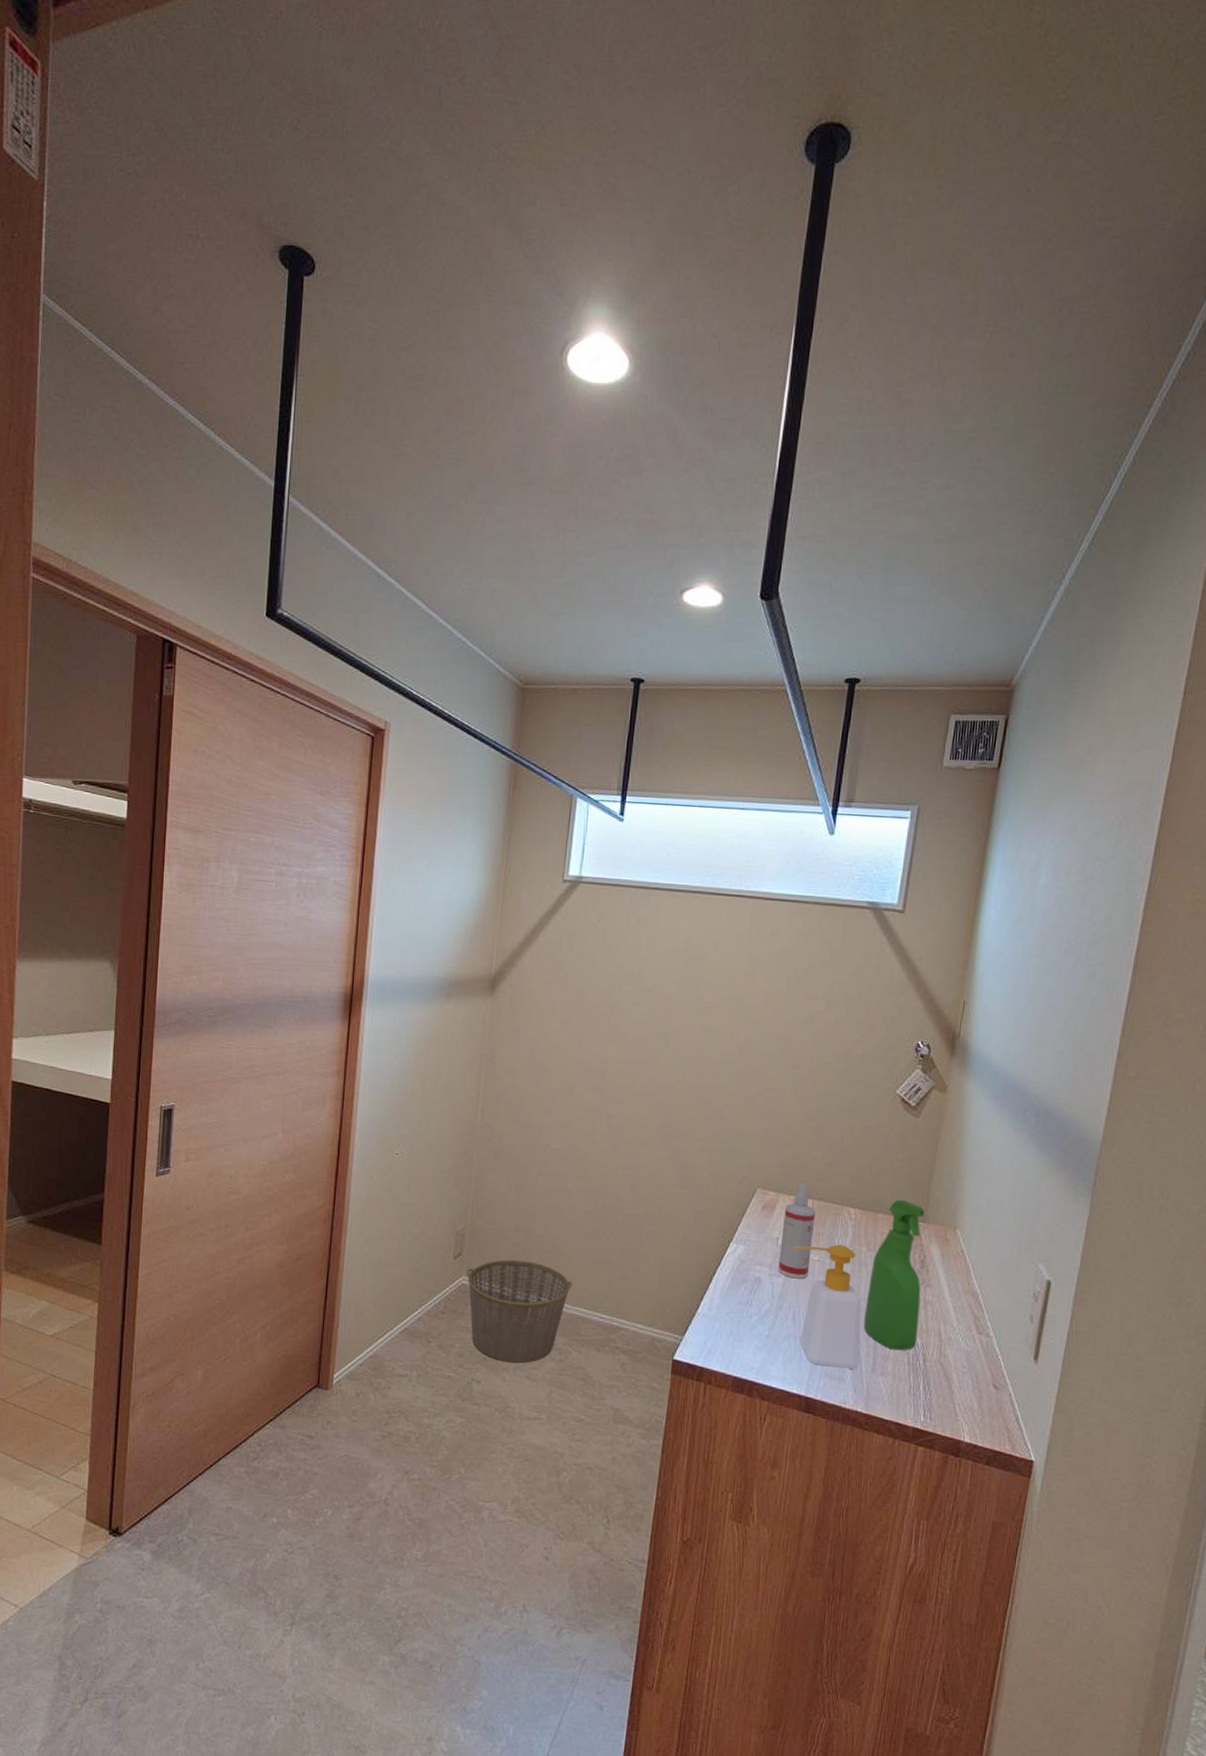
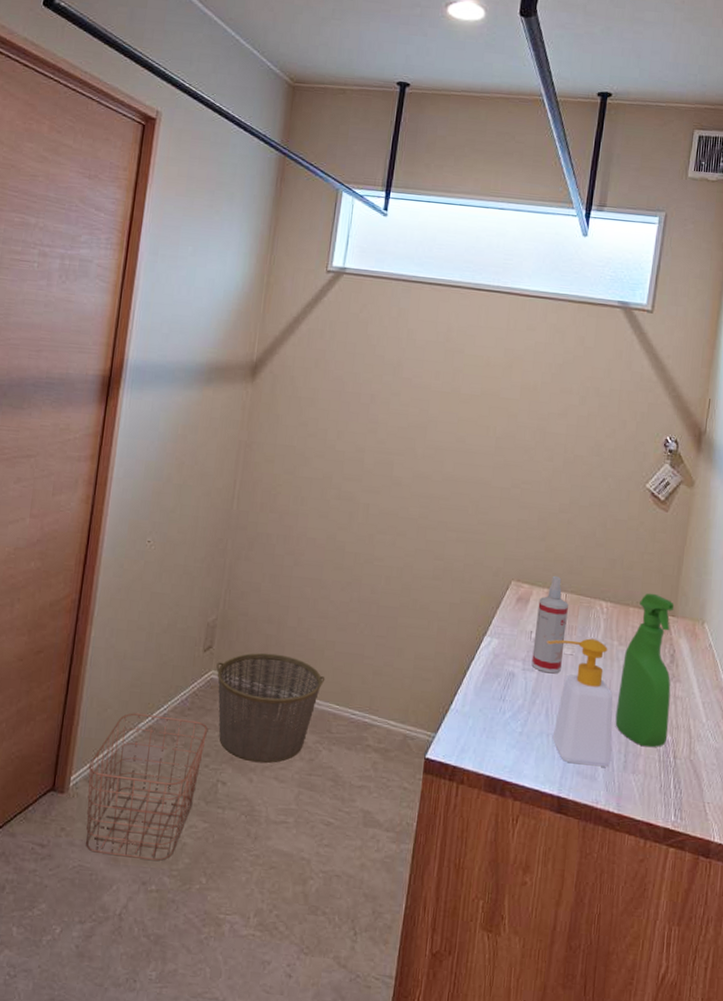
basket: none [350,1316,461,1452] -> present [86,713,208,861]

